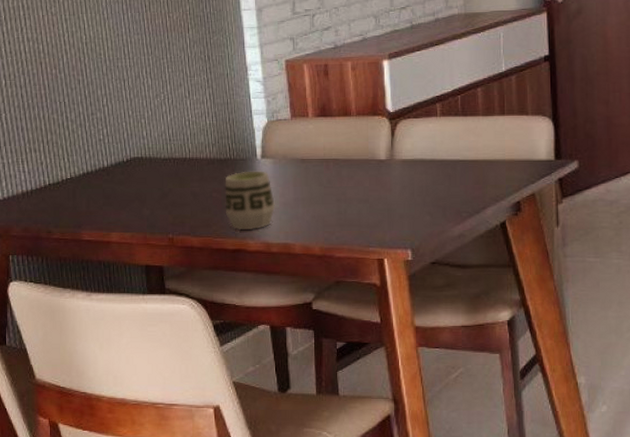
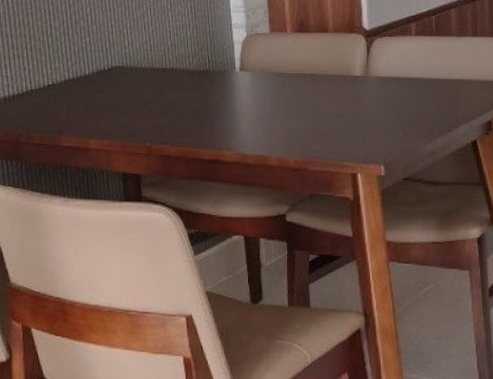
cup: present [225,171,275,230] -> none [203,83,252,141]

